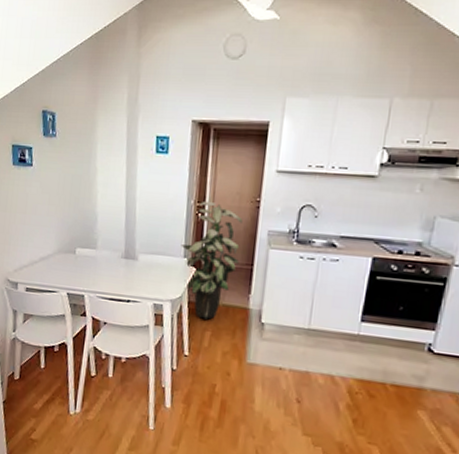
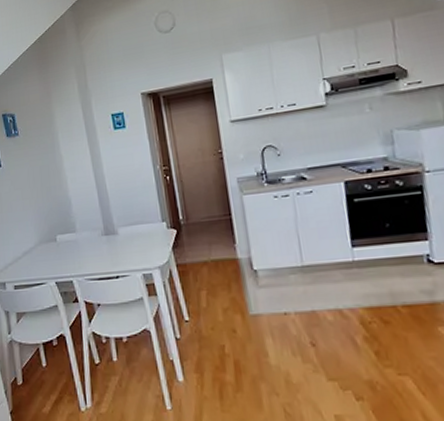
indoor plant: present [181,201,243,320] -> none [157,162,217,279]

